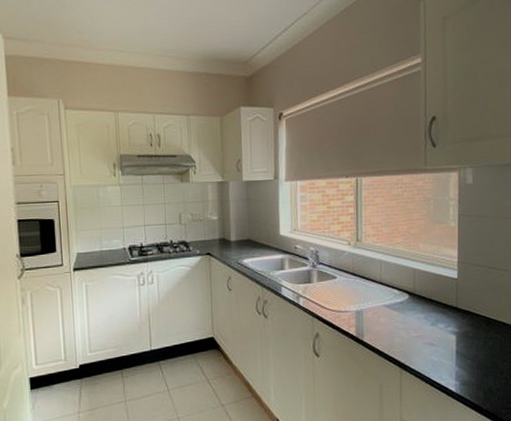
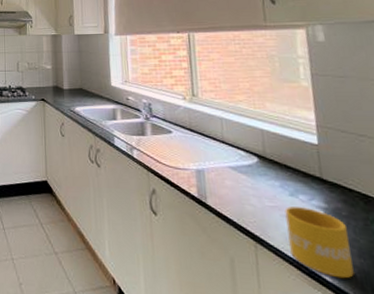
mug: none [426,334,472,388] -> present [284,207,354,279]

